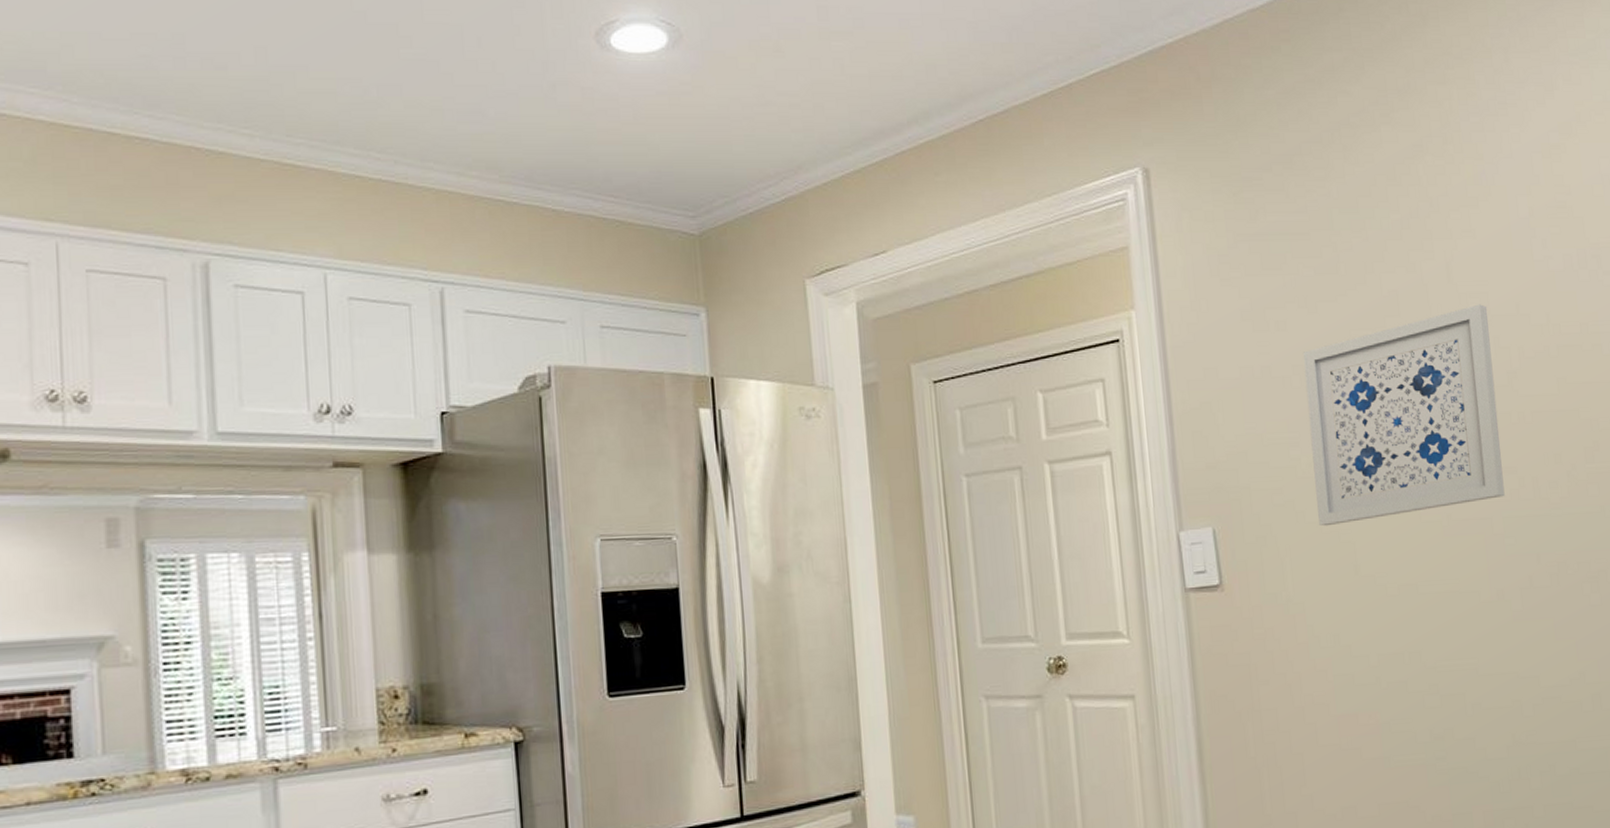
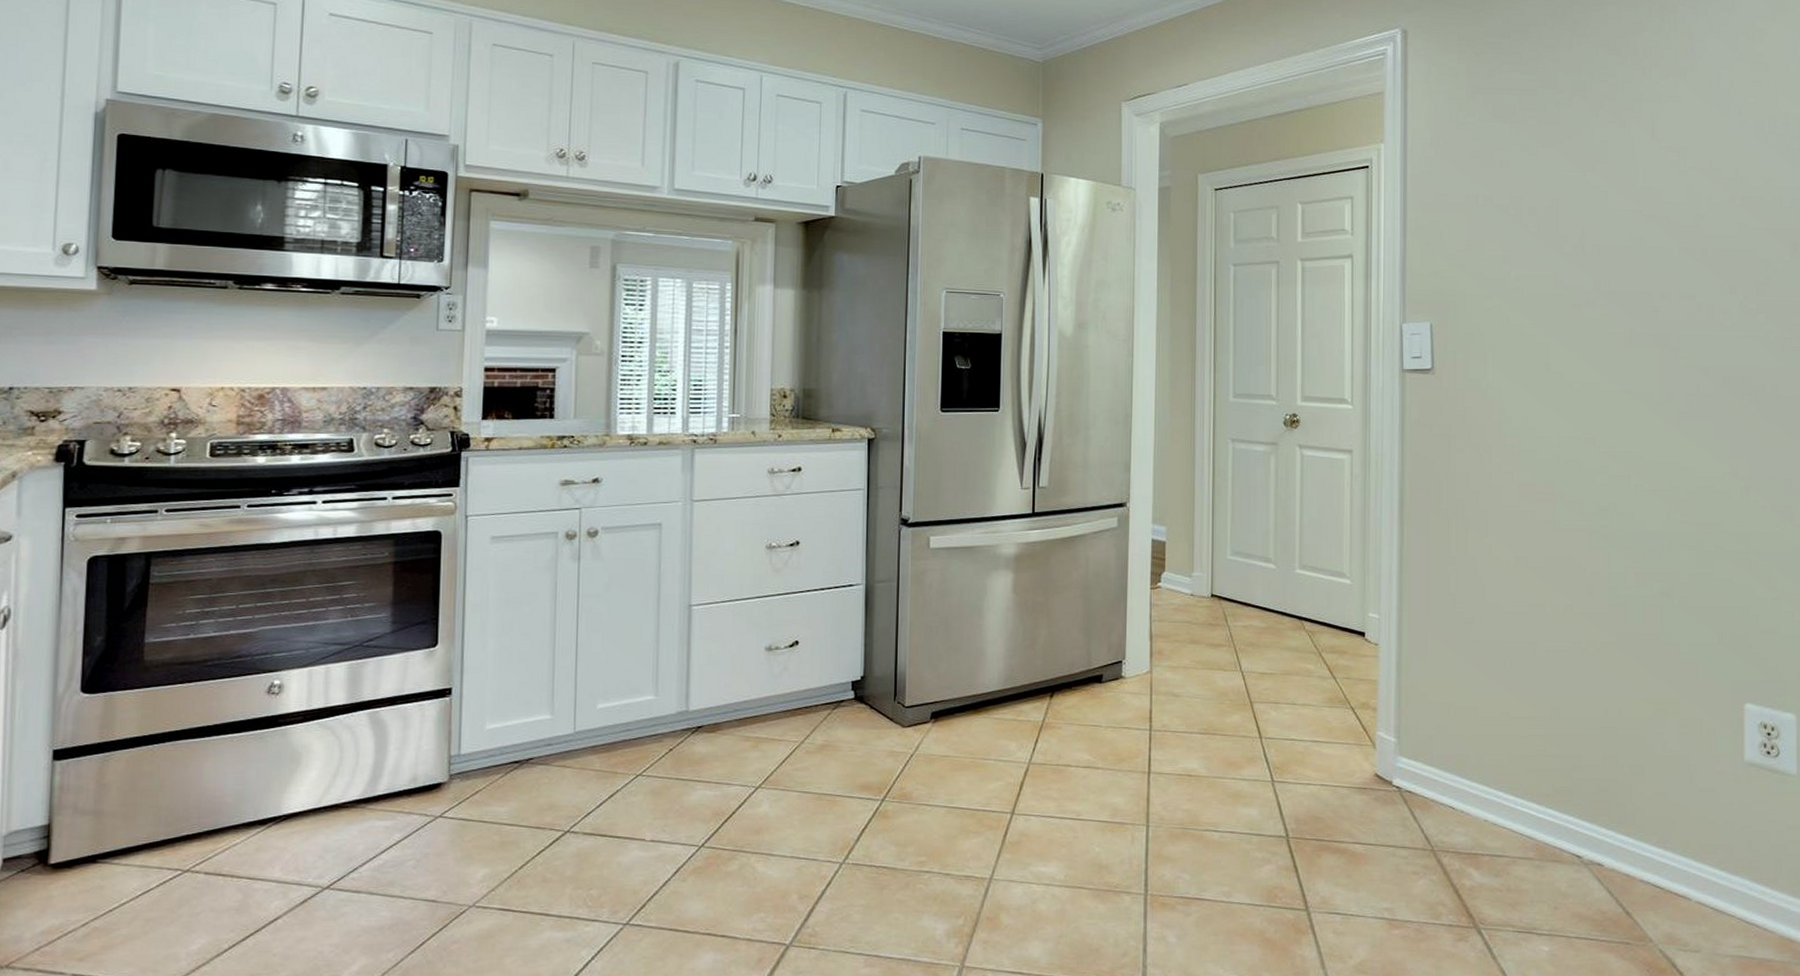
wall art: present [1303,304,1505,527] -> none [1519,157,1684,330]

